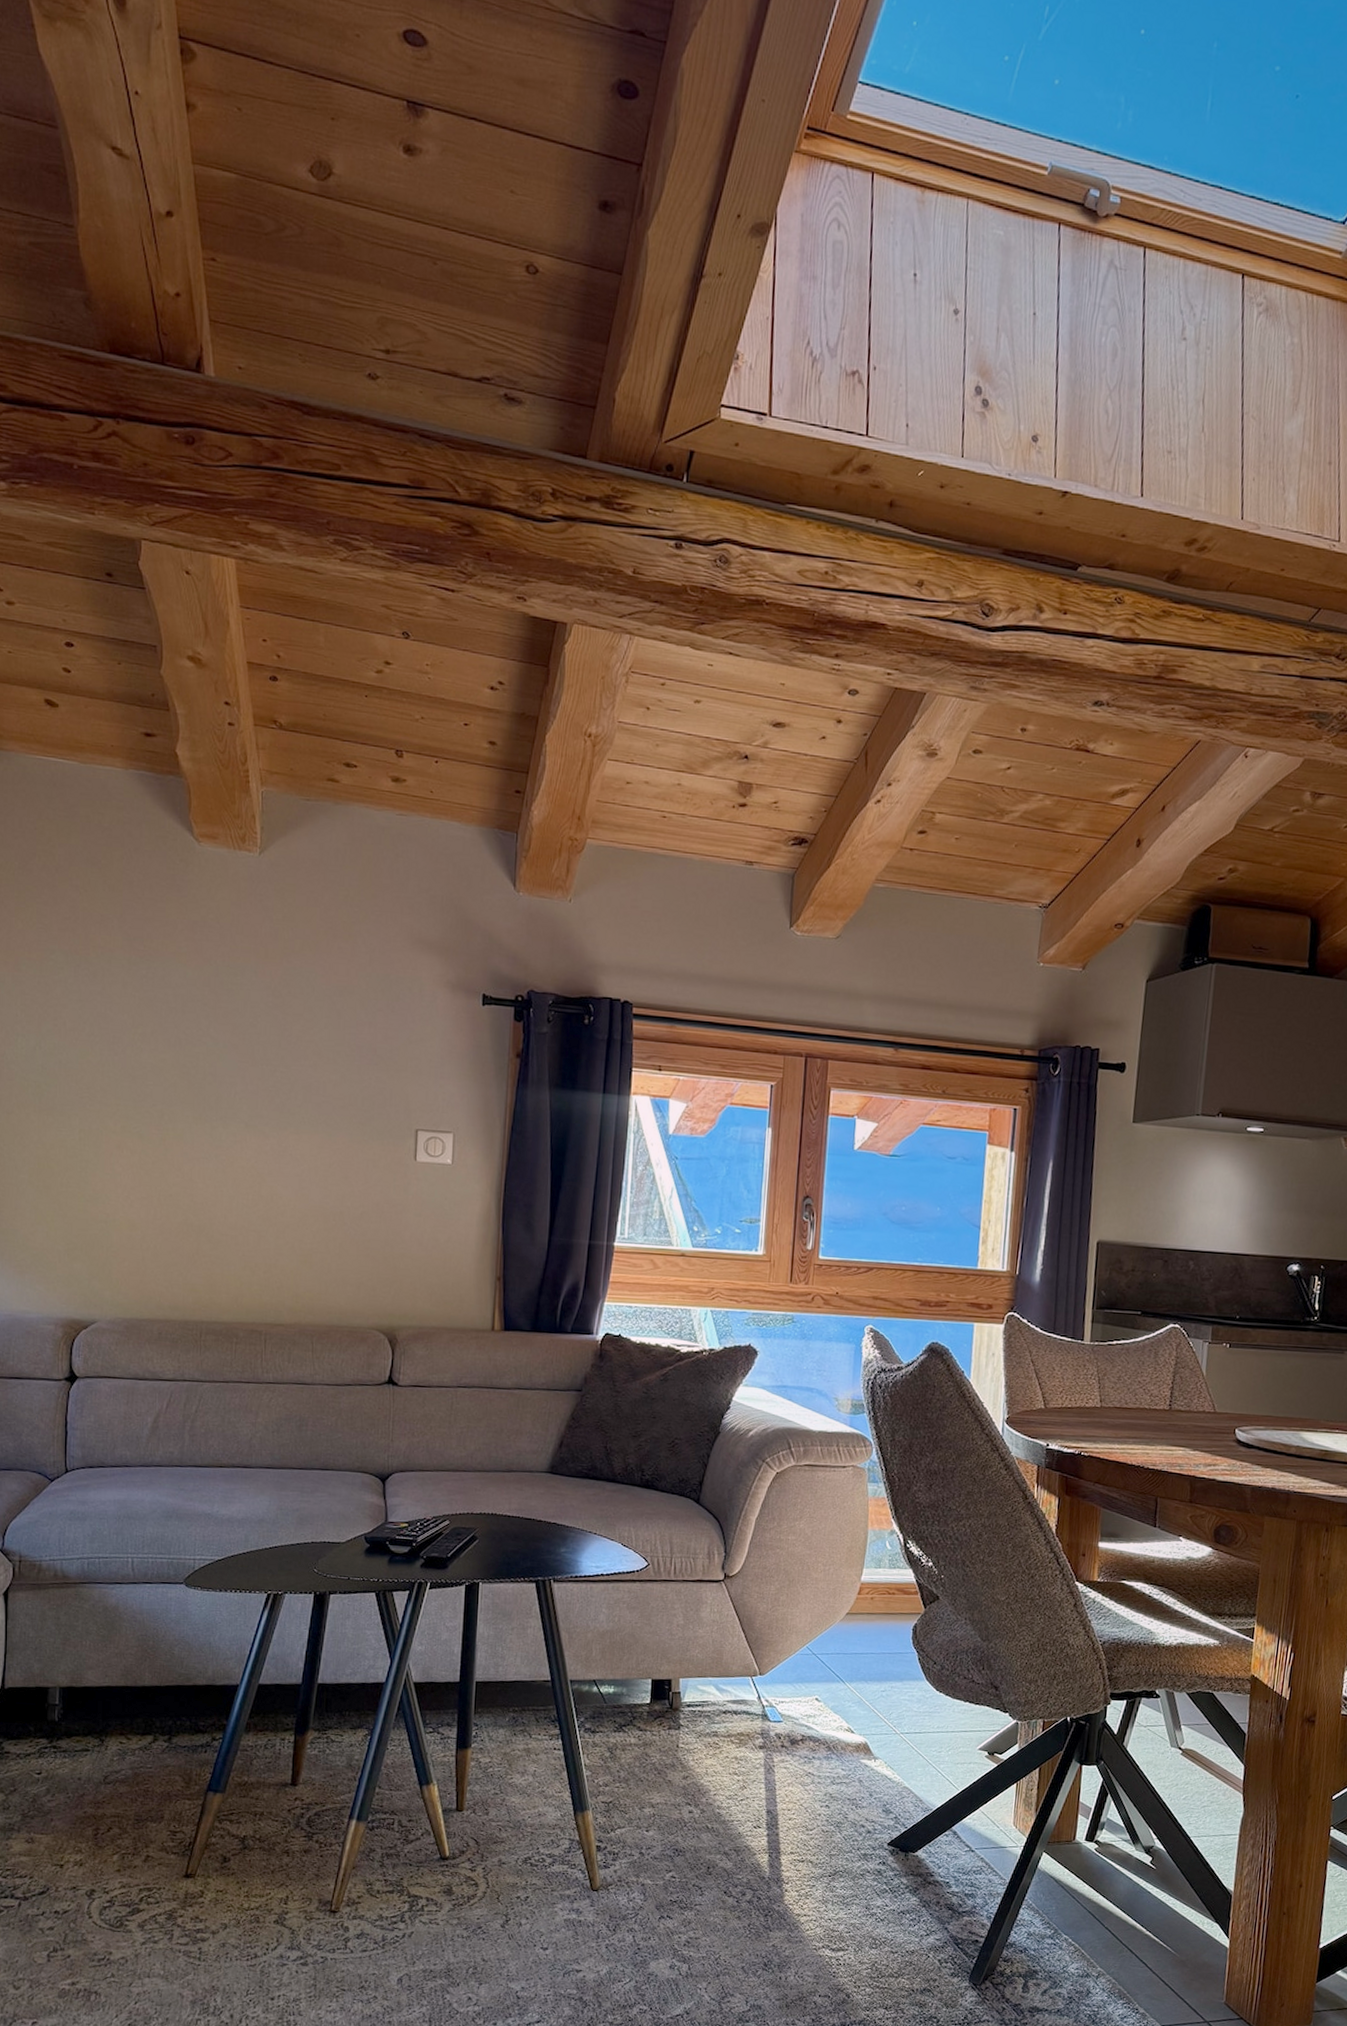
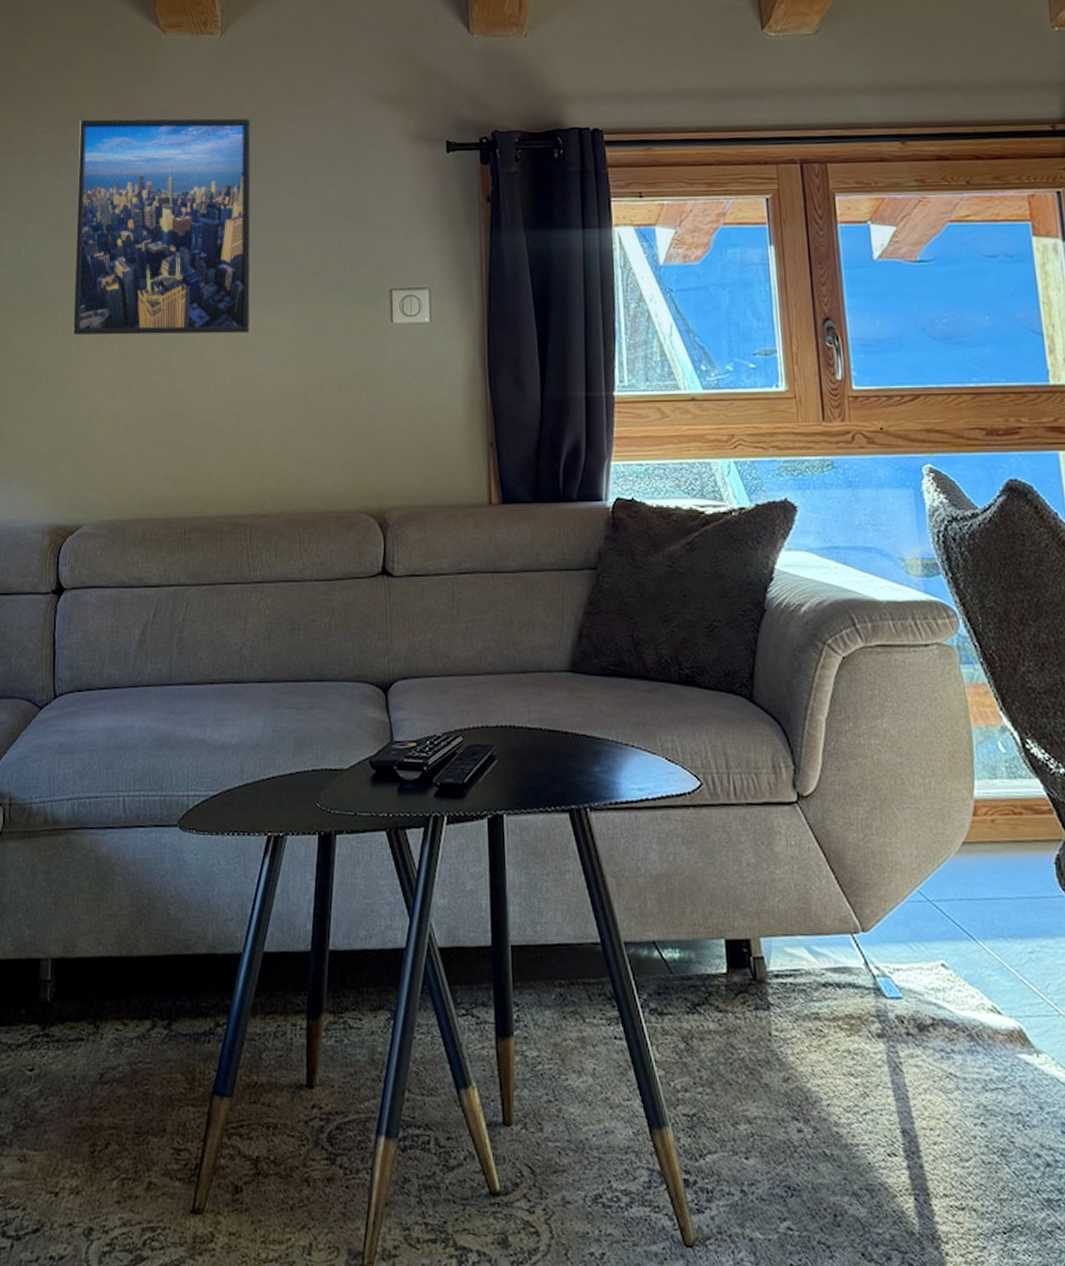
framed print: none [91,922,286,1156] -> present [73,118,251,335]

